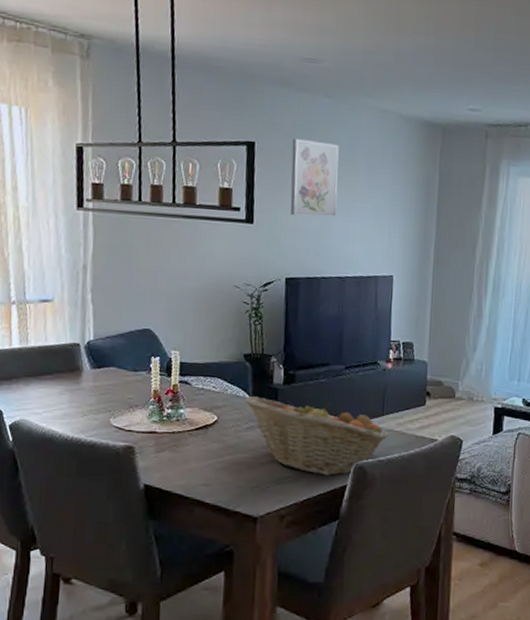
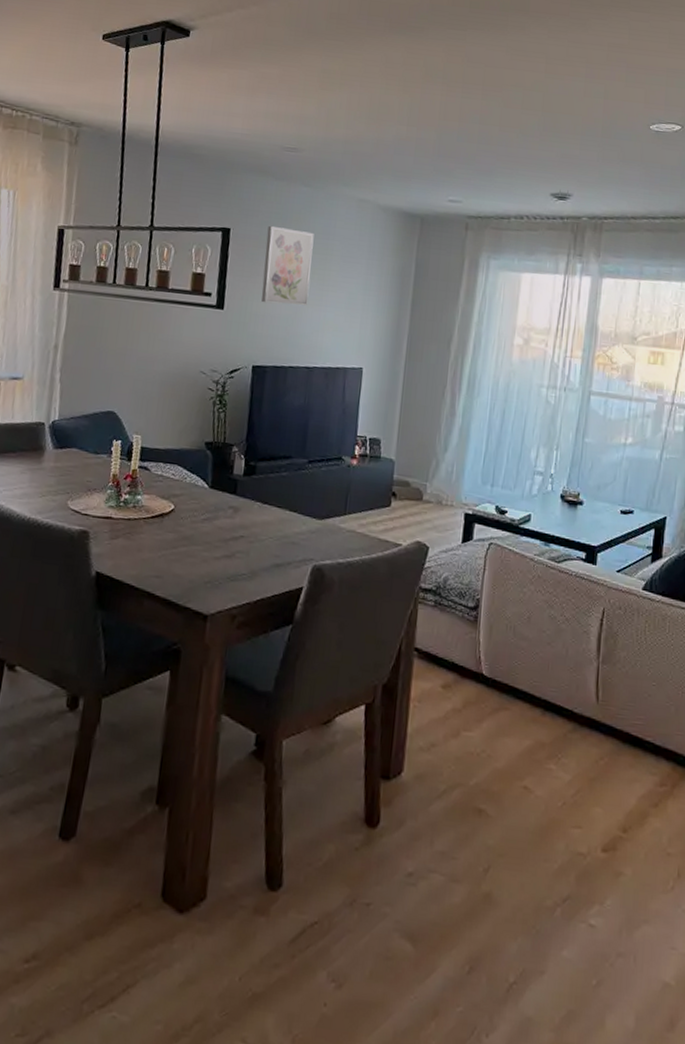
fruit basket: present [244,396,388,476] -> none [203,486,350,577]

